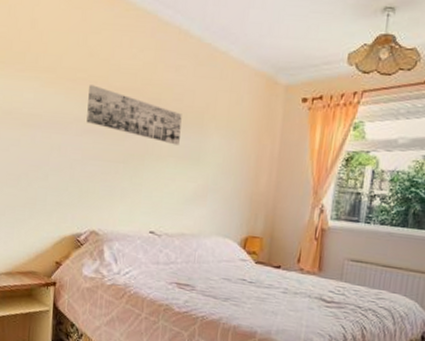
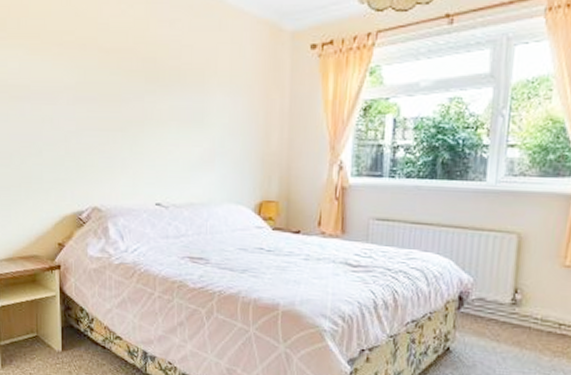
wall art: present [86,85,182,145] -> none [78,48,181,107]

